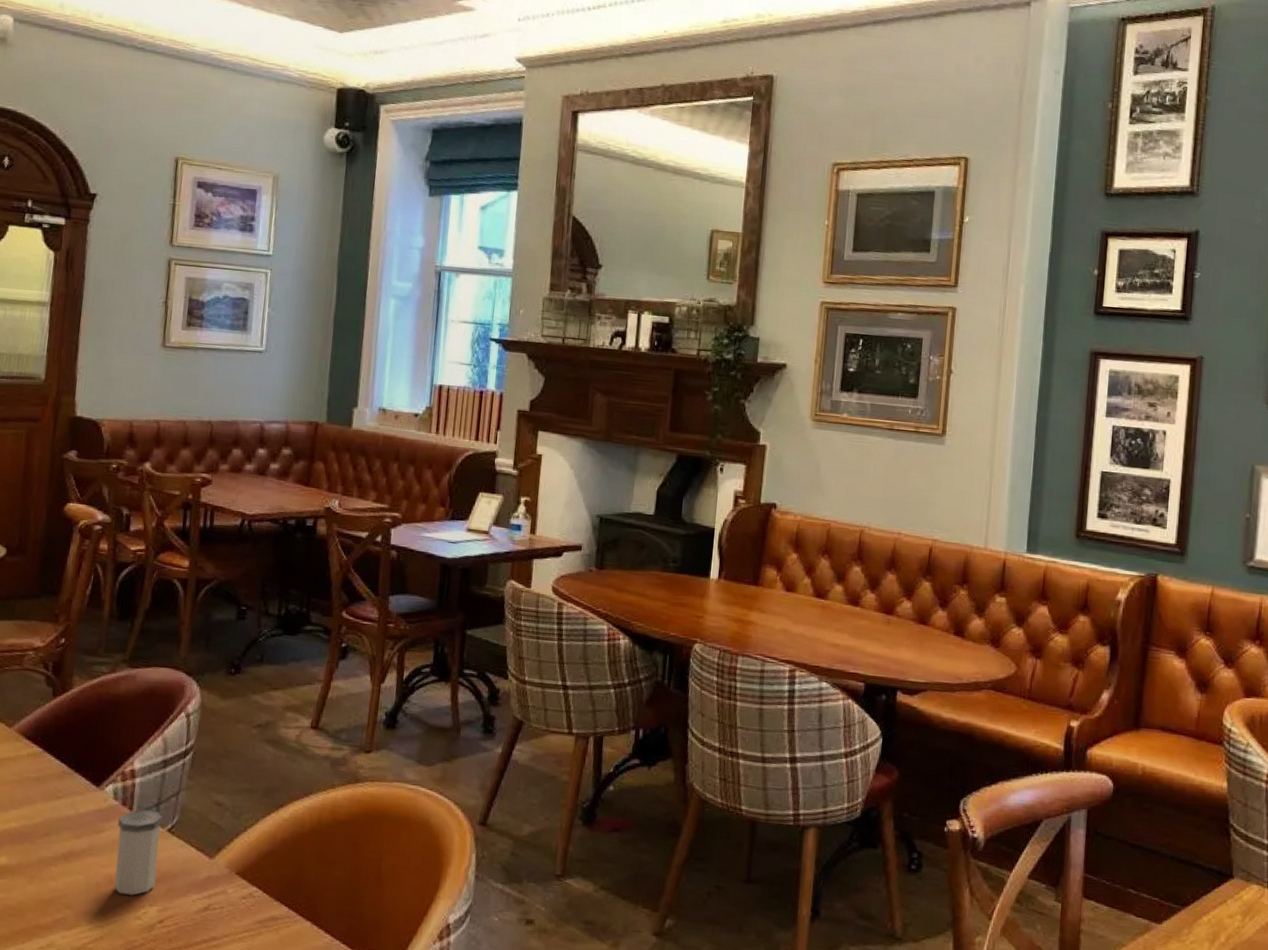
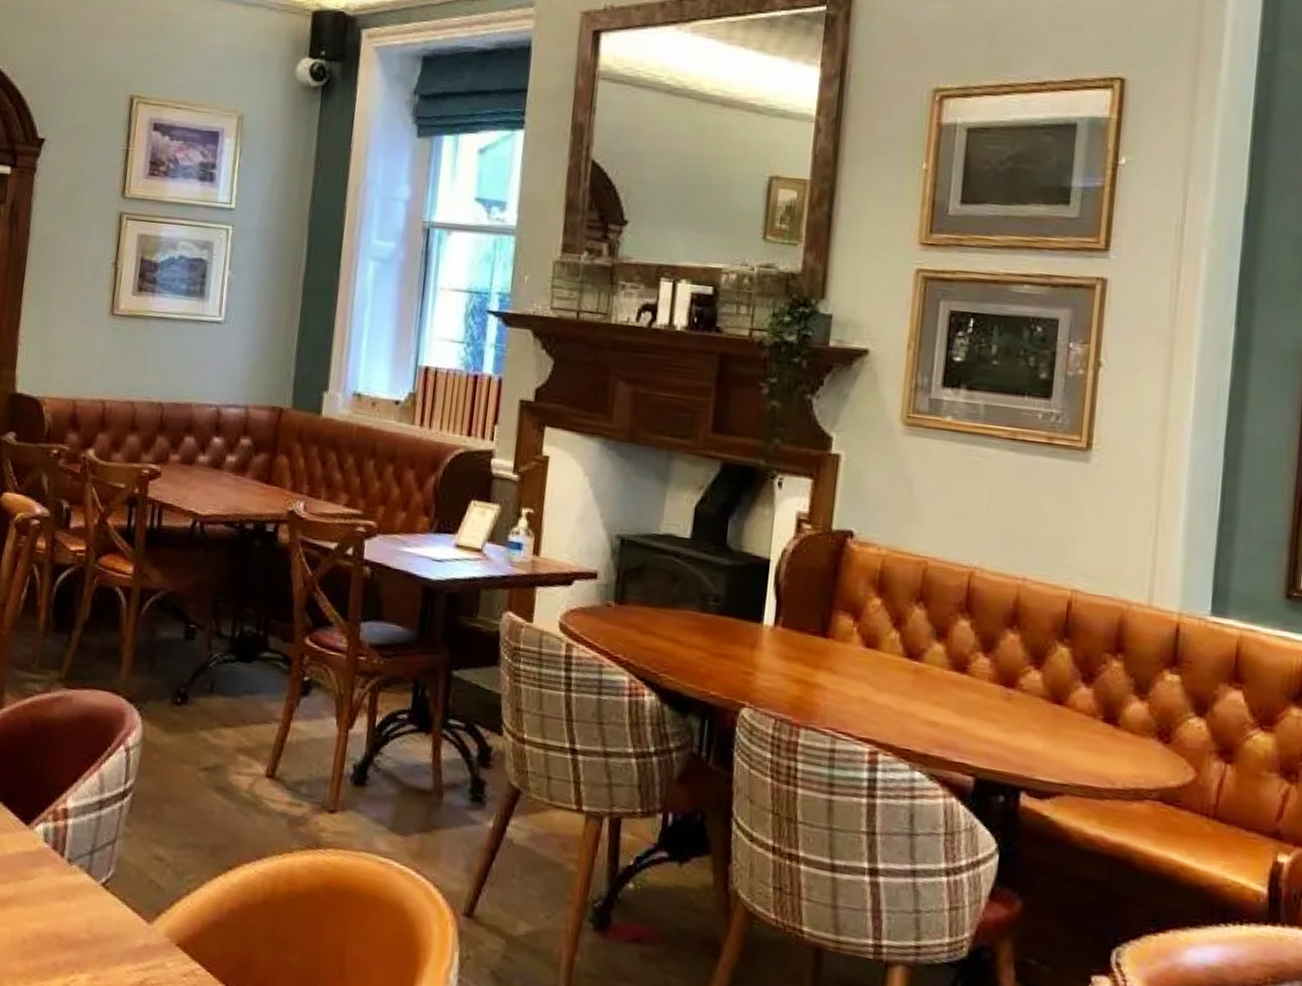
salt shaker: present [114,809,163,895] -> none [42,856,97,958]

